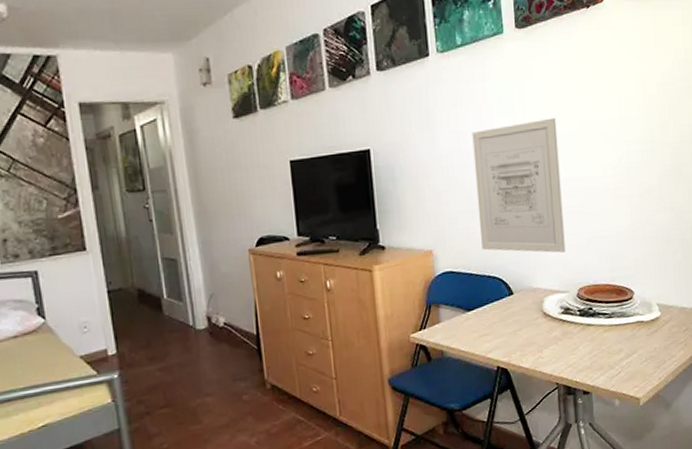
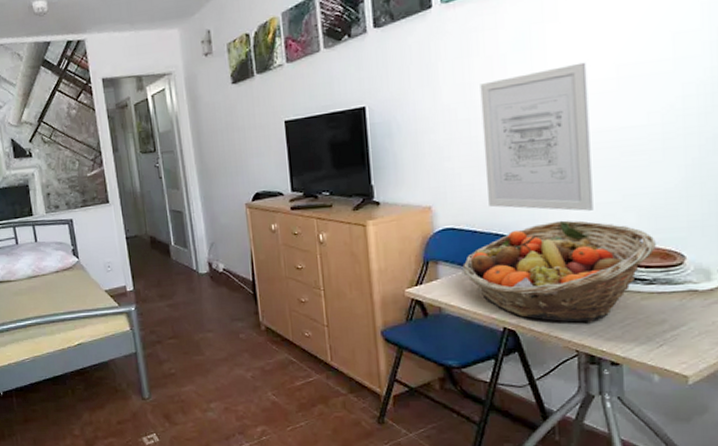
fruit basket: none [461,261,613,357] -> present [463,220,656,323]

